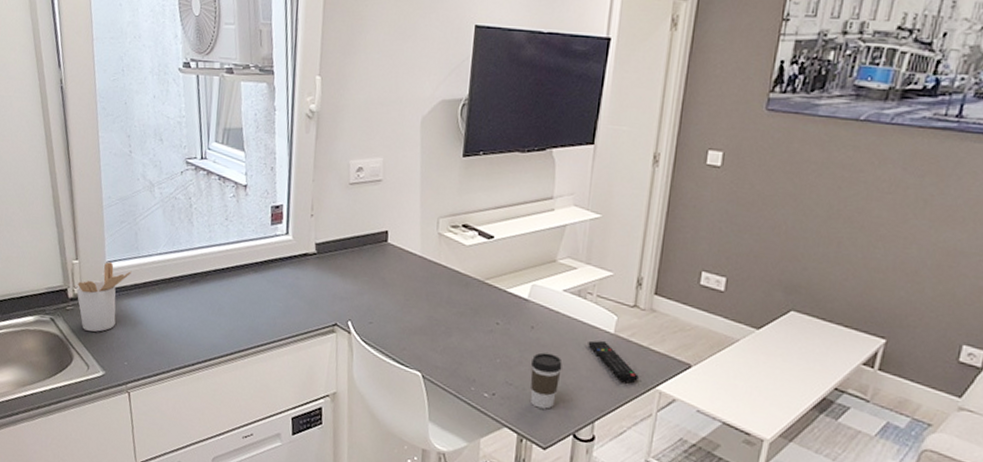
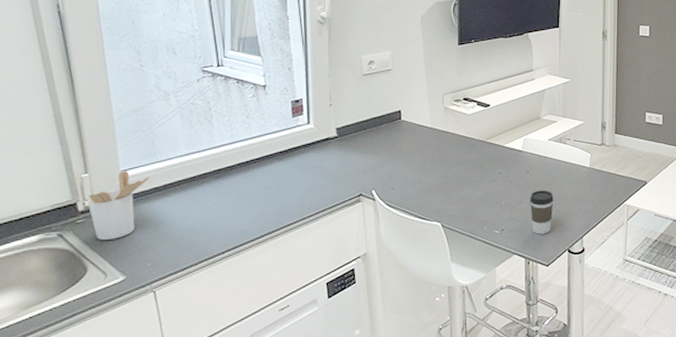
remote control: present [588,340,639,384] -> none [571,173,611,203]

